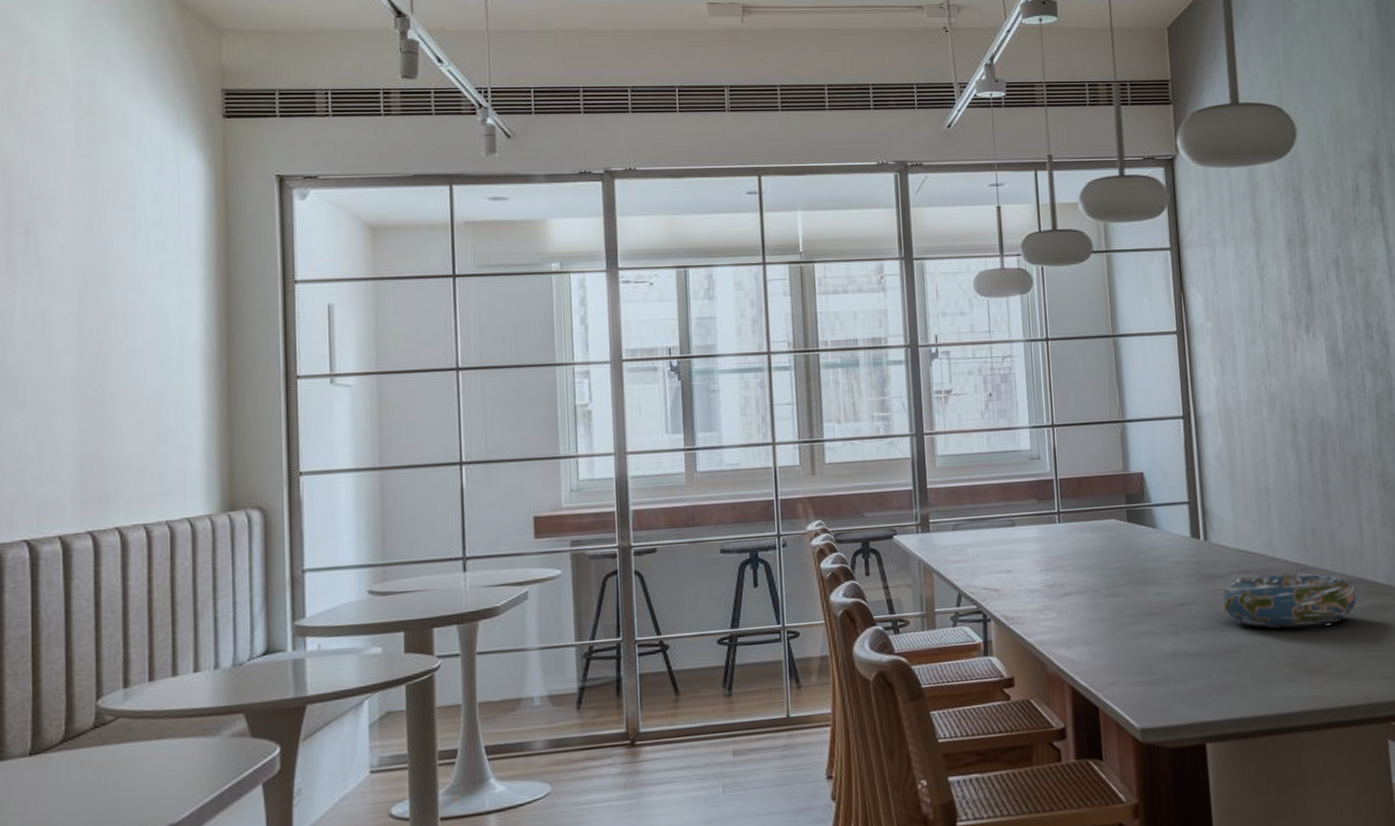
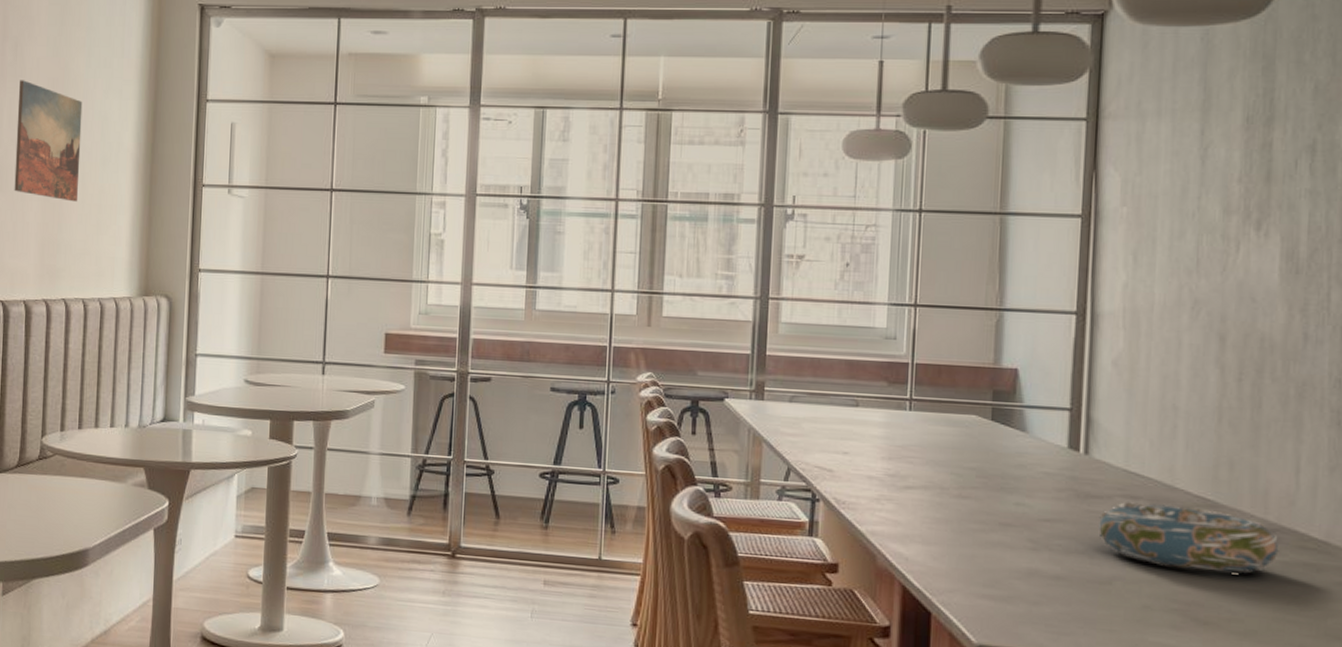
wall art: none [35,271,130,411] -> present [14,80,83,202]

